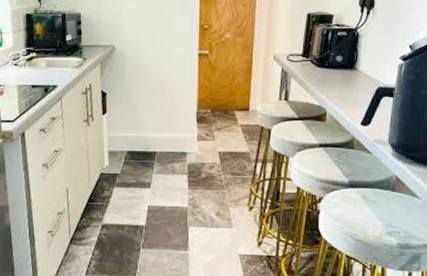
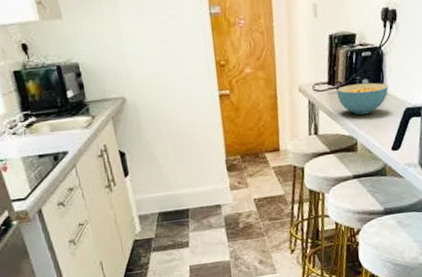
cereal bowl: none [310,59,362,88] -> present [337,82,389,115]

